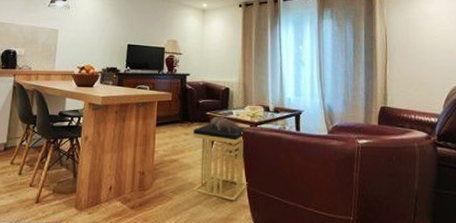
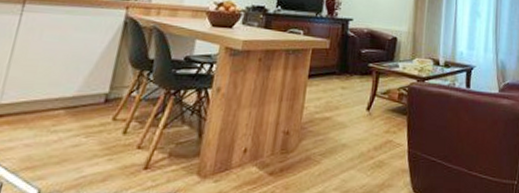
side table: present [193,116,248,201] -> none [346,68,414,165]

